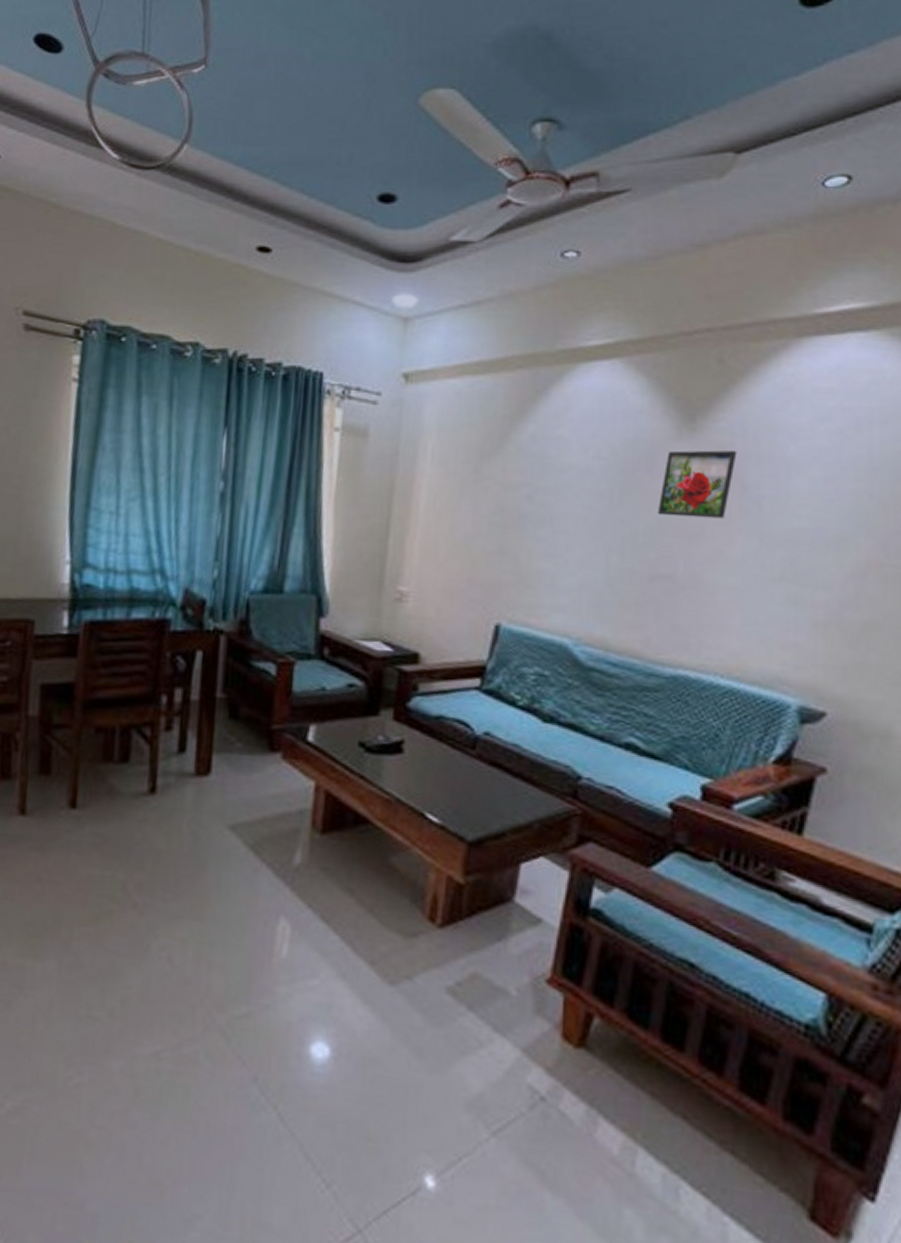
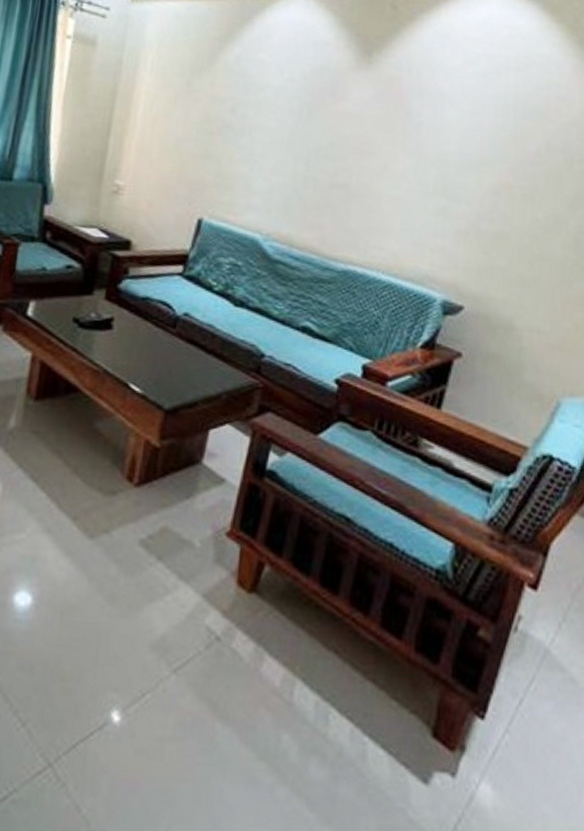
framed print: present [657,450,737,519] -> none [337,79,404,140]

